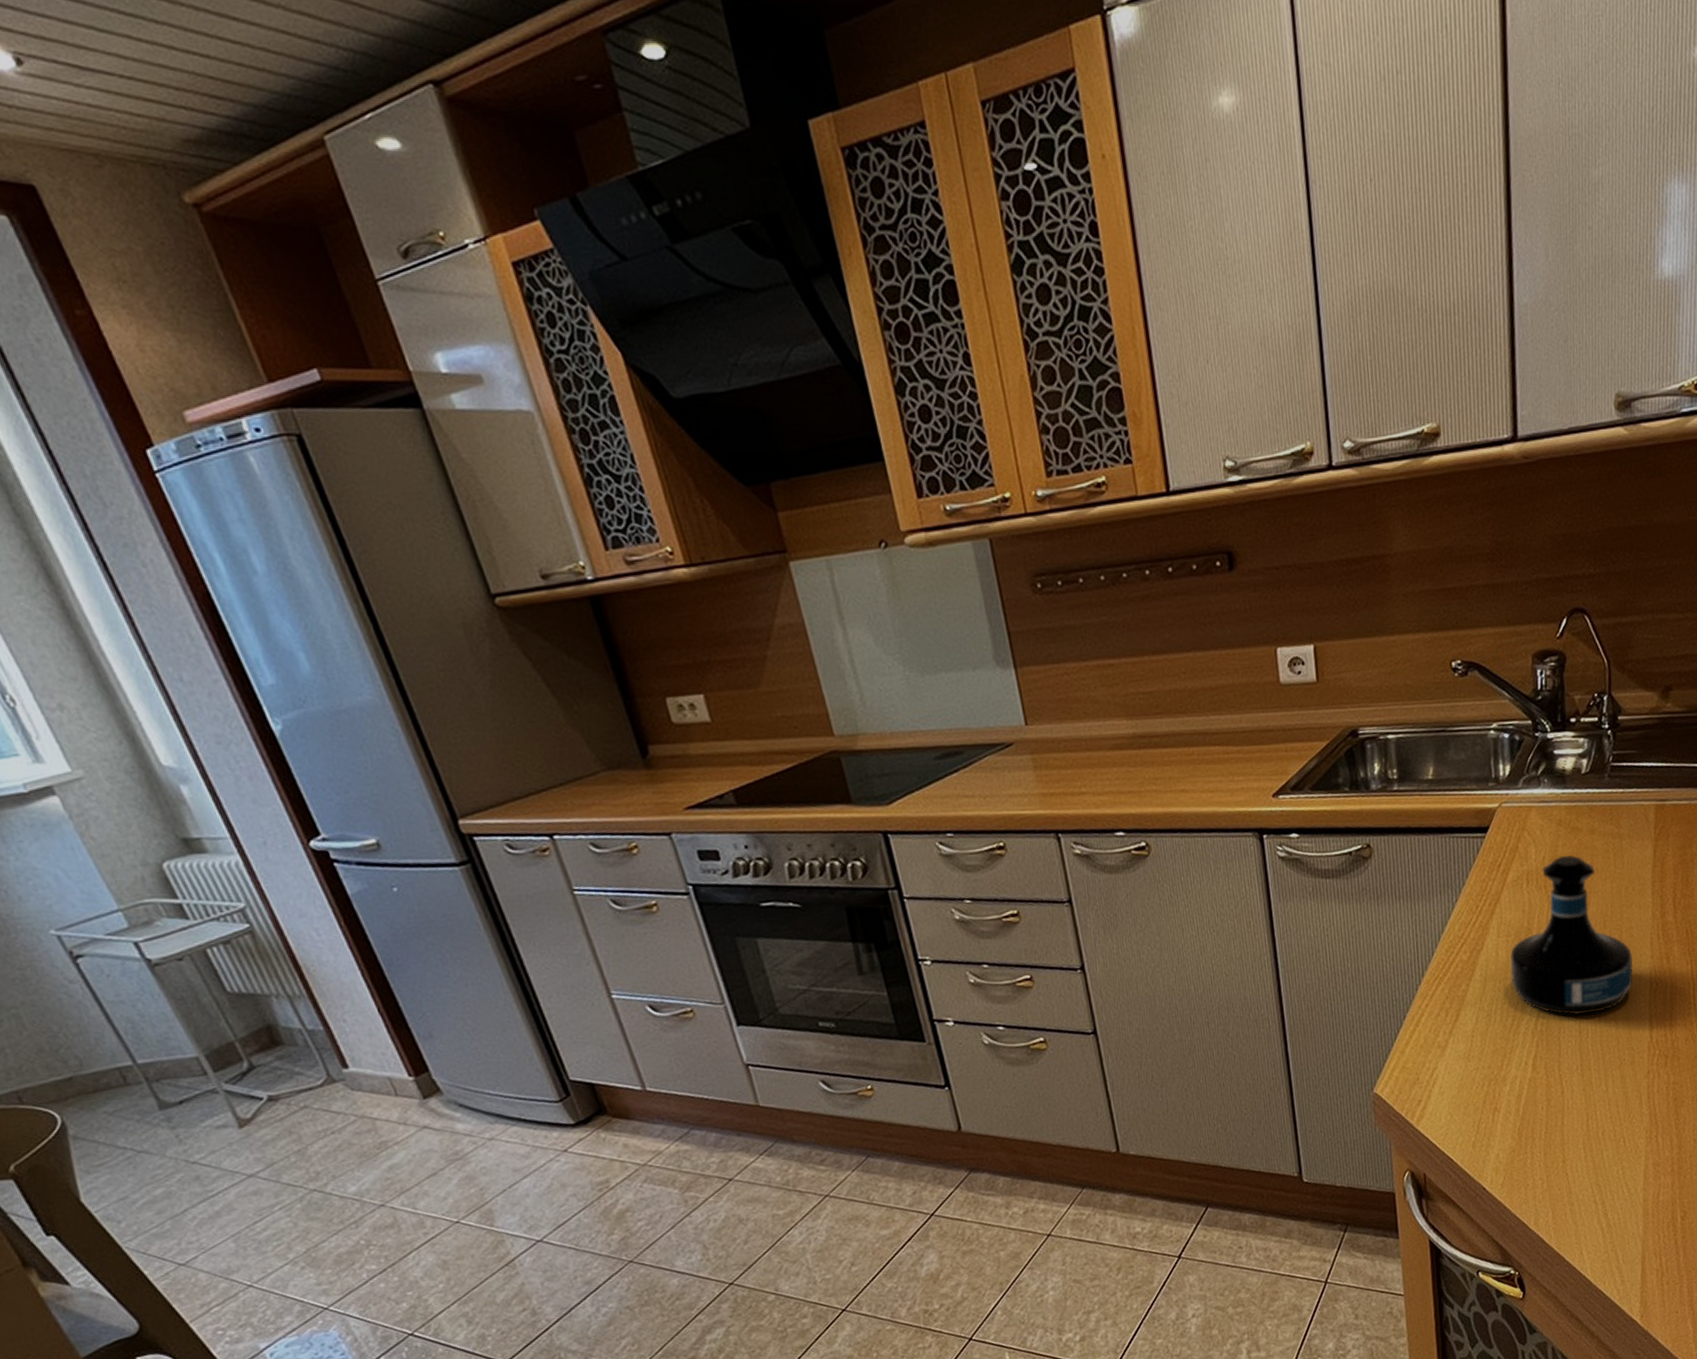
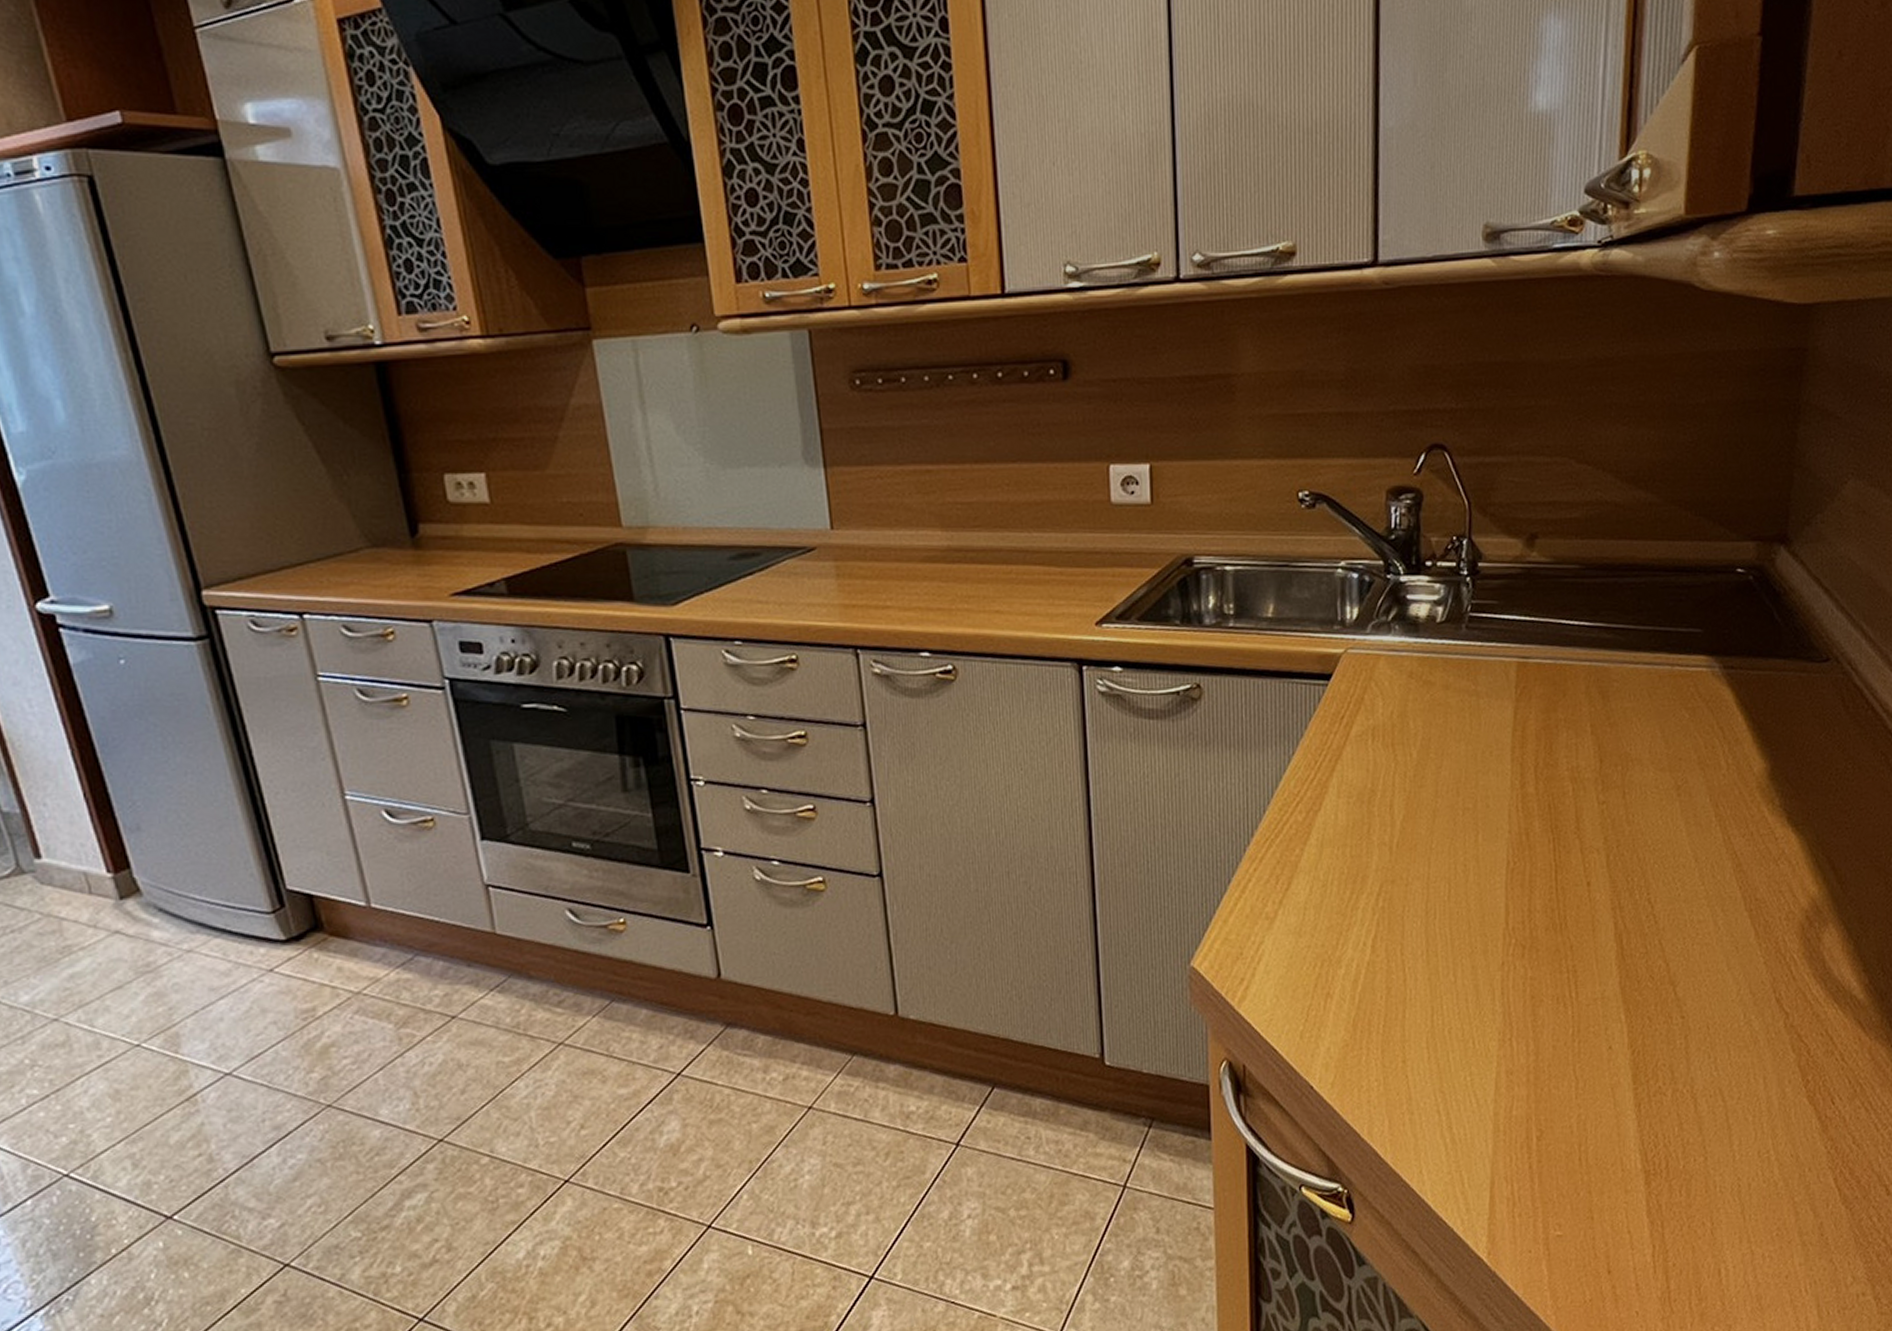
tequila bottle: present [1510,855,1634,1016] -> none [1350,711,1489,893]

